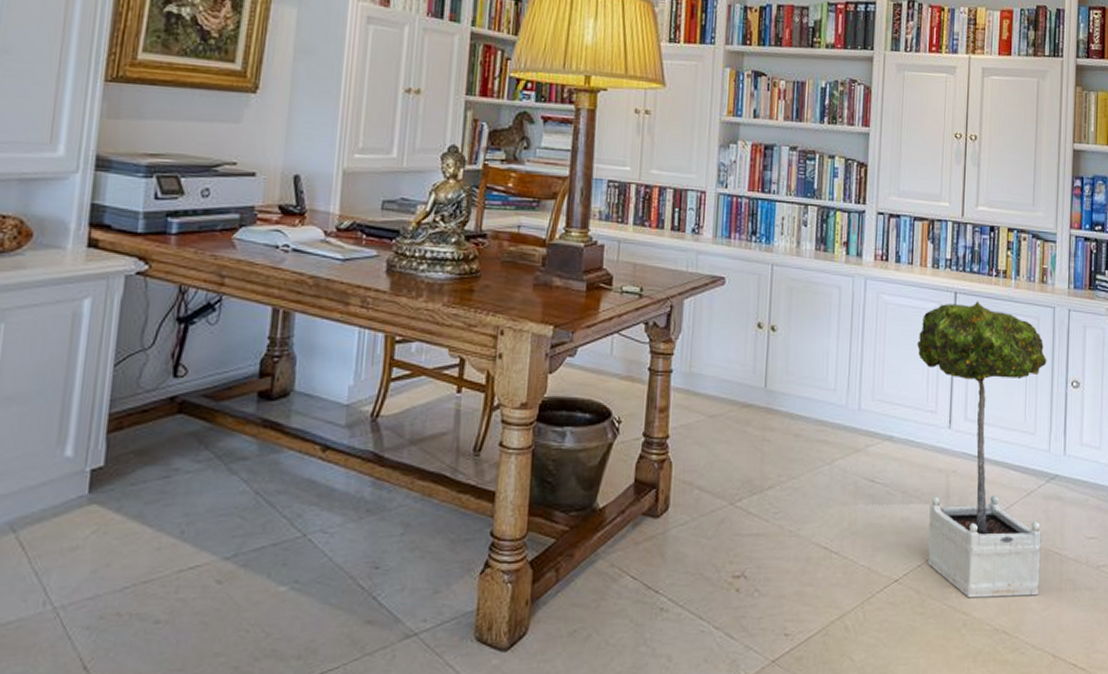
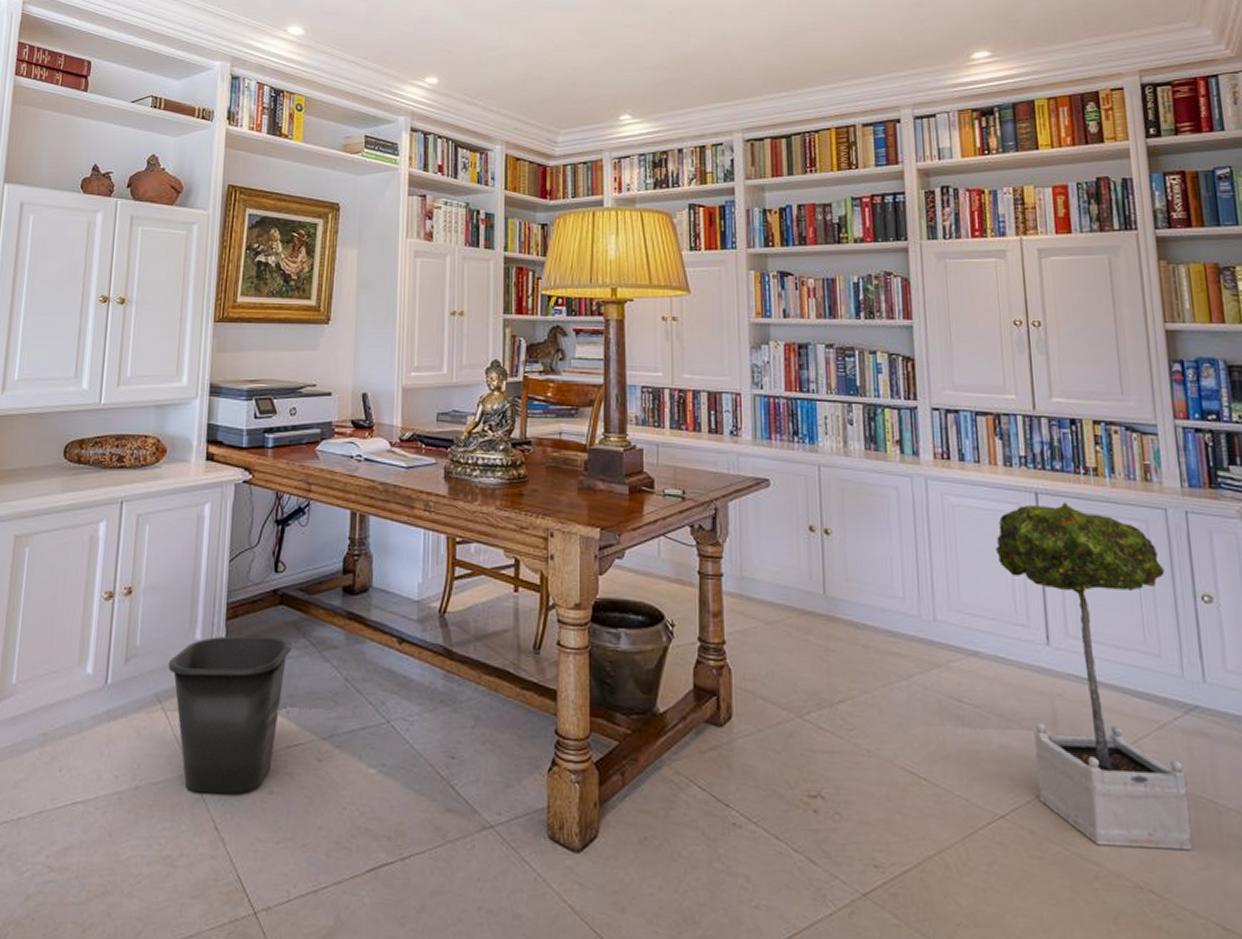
waste bin: none [26,449,193,631] -> present [168,636,293,794]

